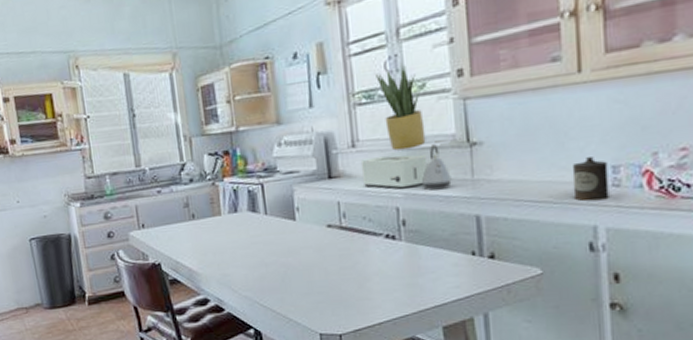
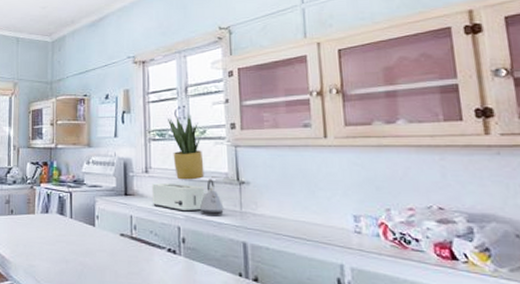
canister: present [572,157,609,202] -> none [321,206,352,243]

